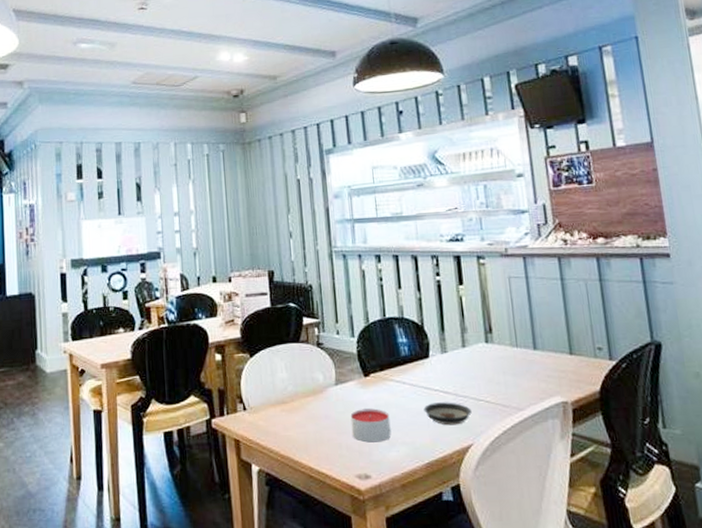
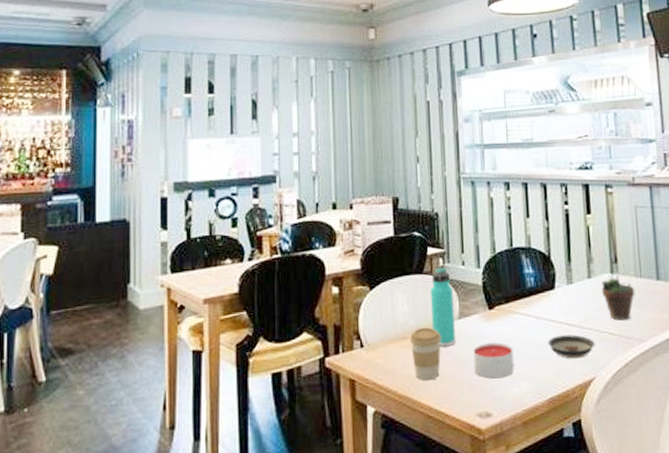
coffee cup: none [289,392,319,443] -> present [409,327,441,381]
thermos bottle: none [307,336,333,411] -> present [431,267,455,347]
succulent plant: none [476,334,512,389] -> present [601,265,636,321]

